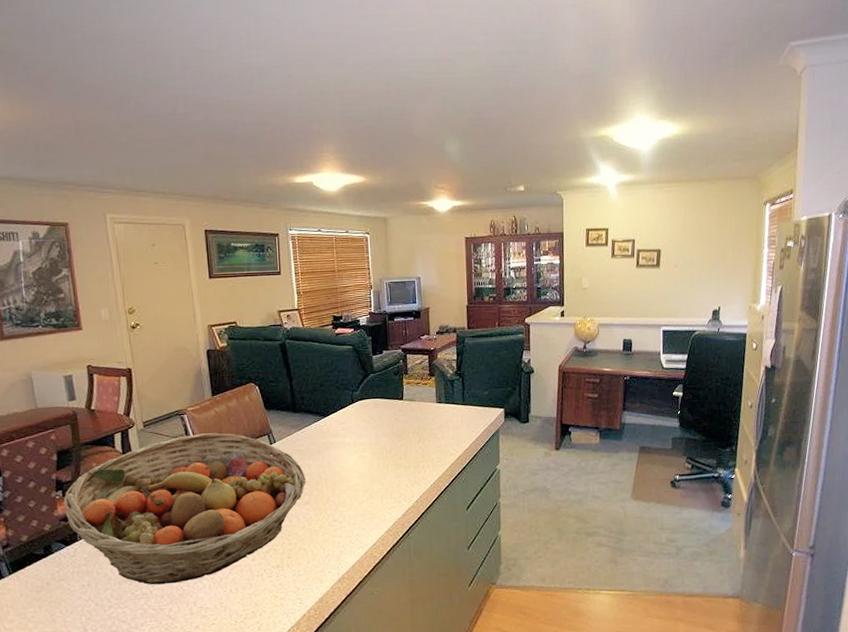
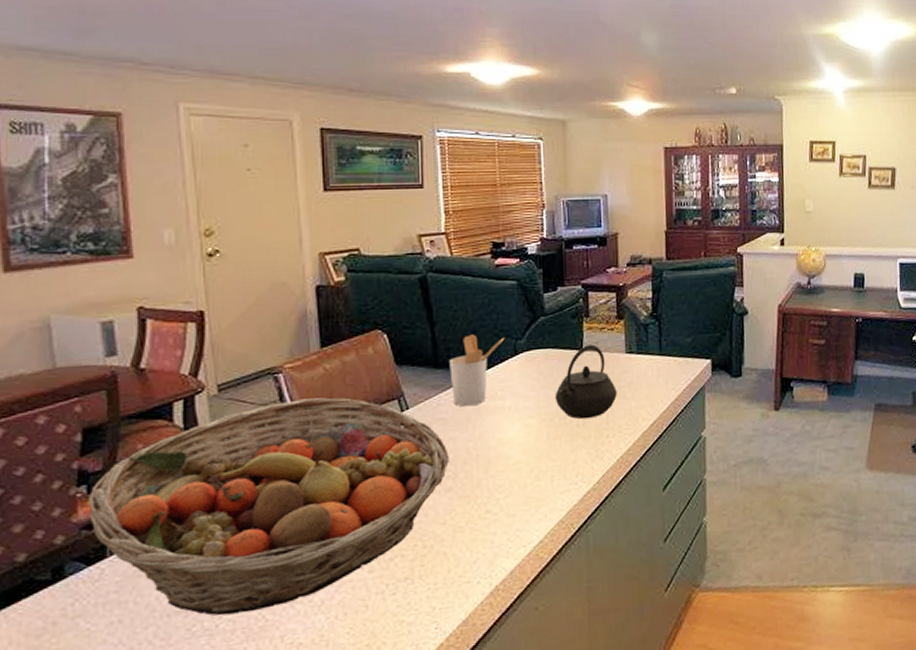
utensil holder: none [304,387,344,442] -> present [449,334,505,407]
kettle: none [382,396,430,453] -> present [554,344,617,419]

